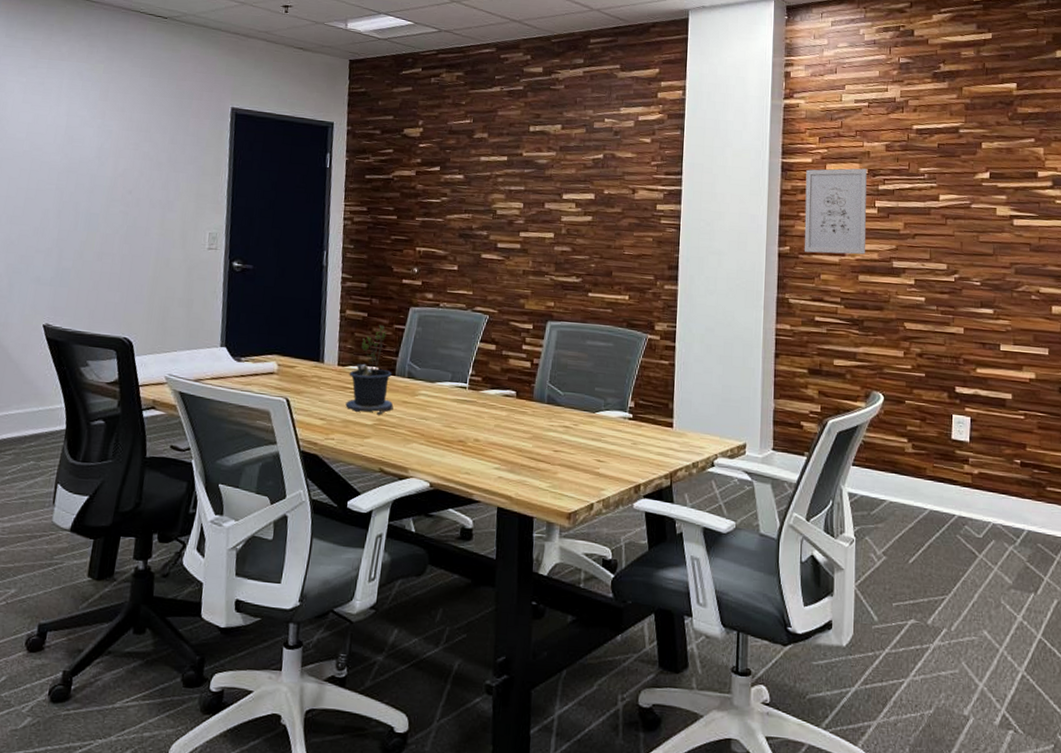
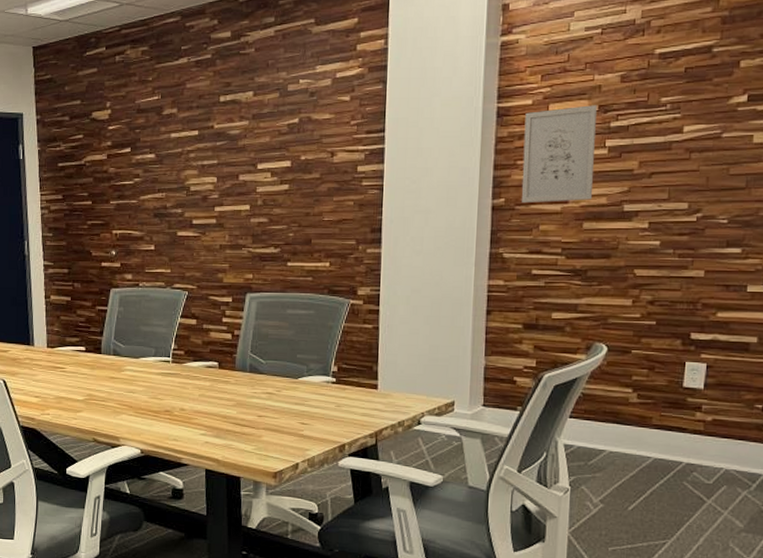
potted plant: present [345,325,394,415] -> none [57,308,102,391]

